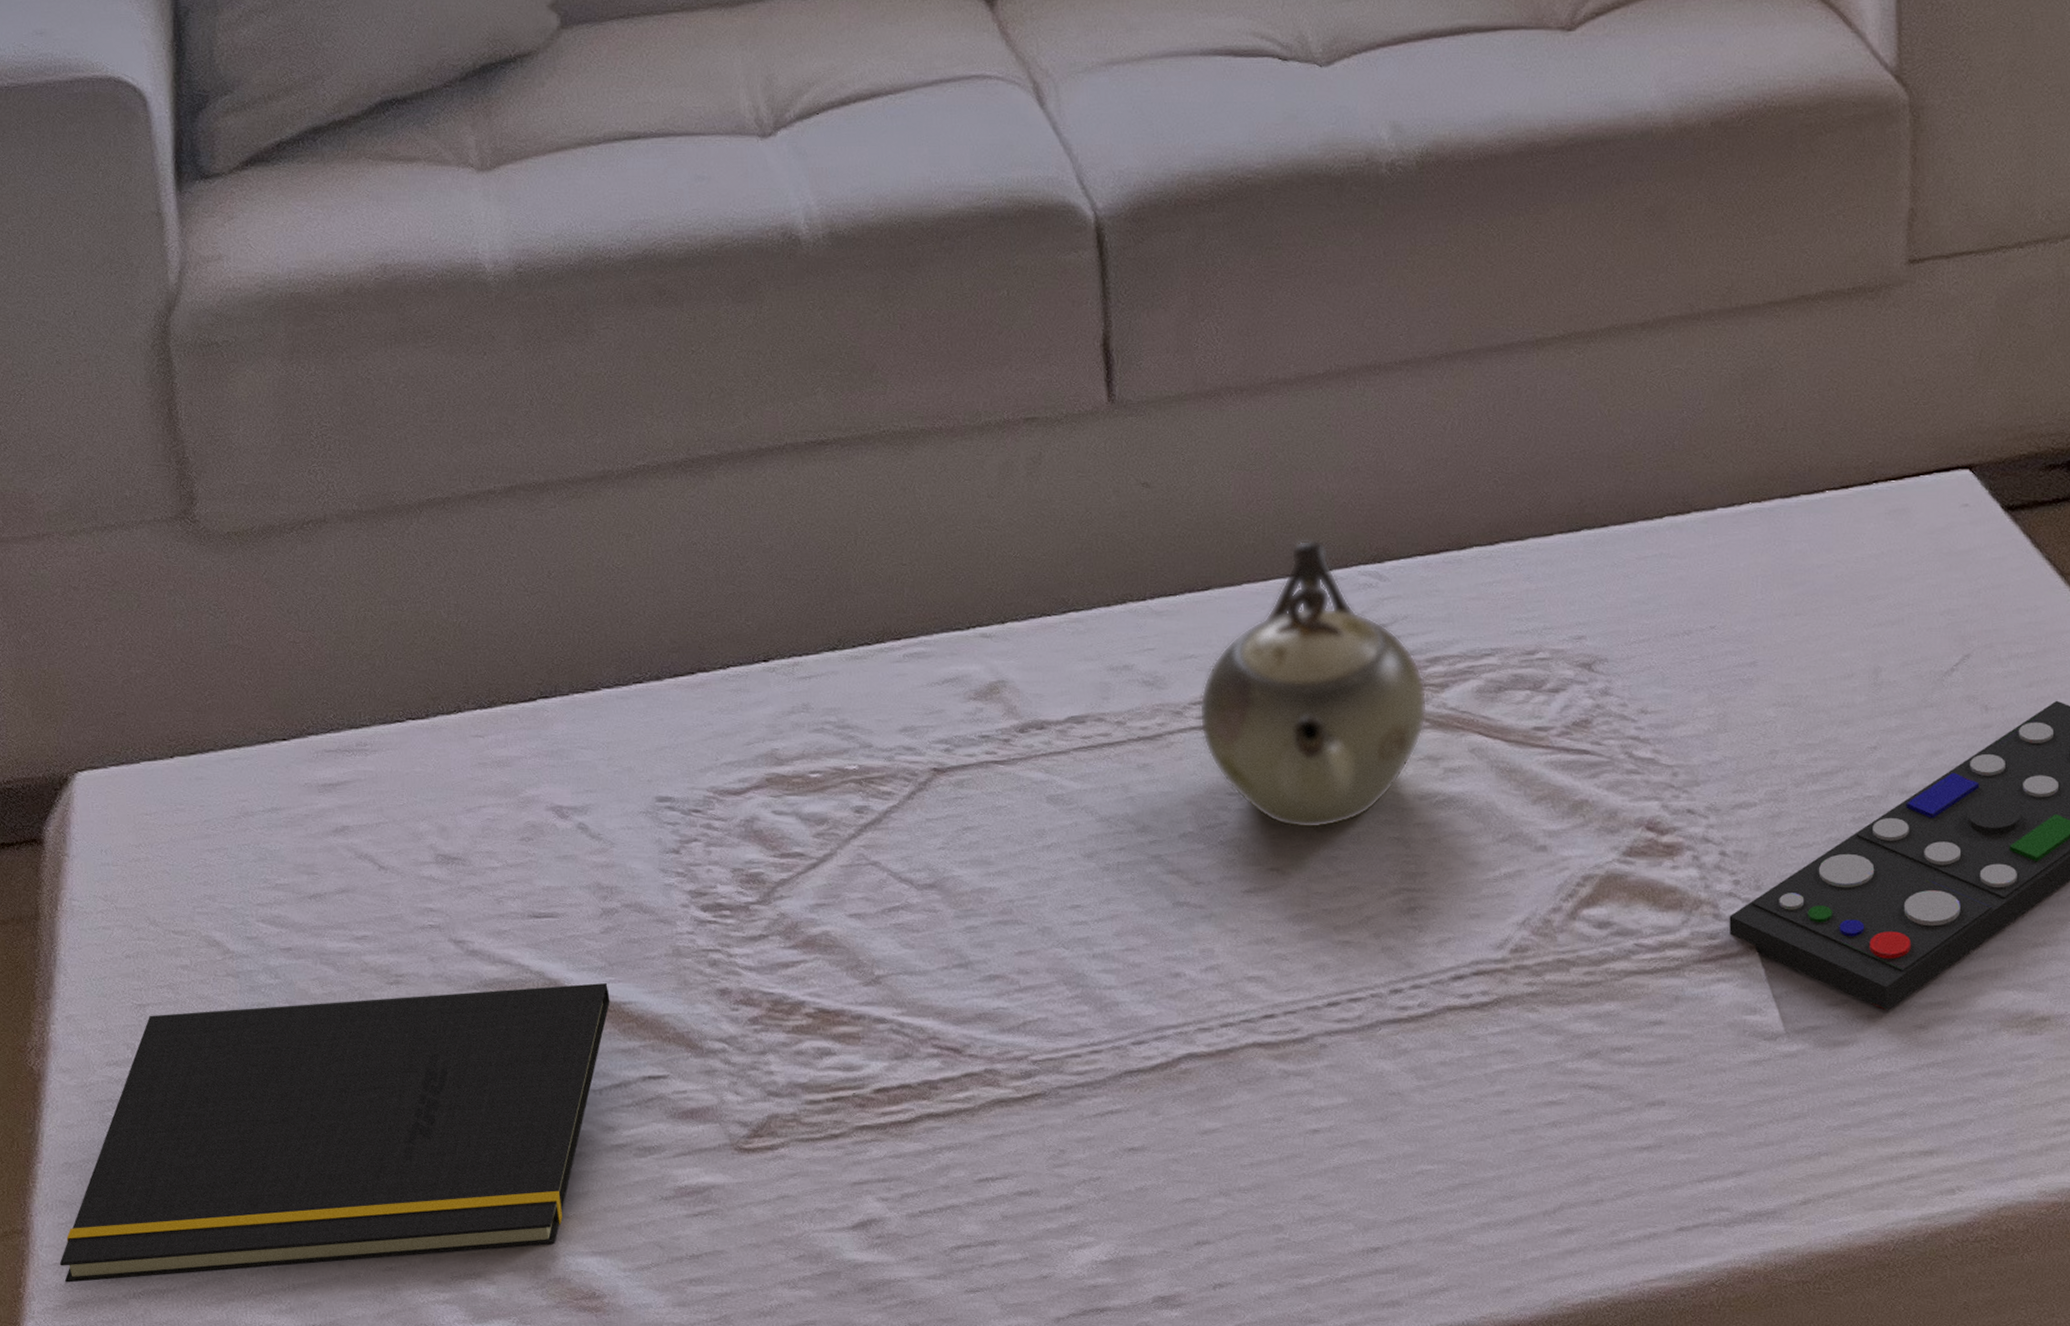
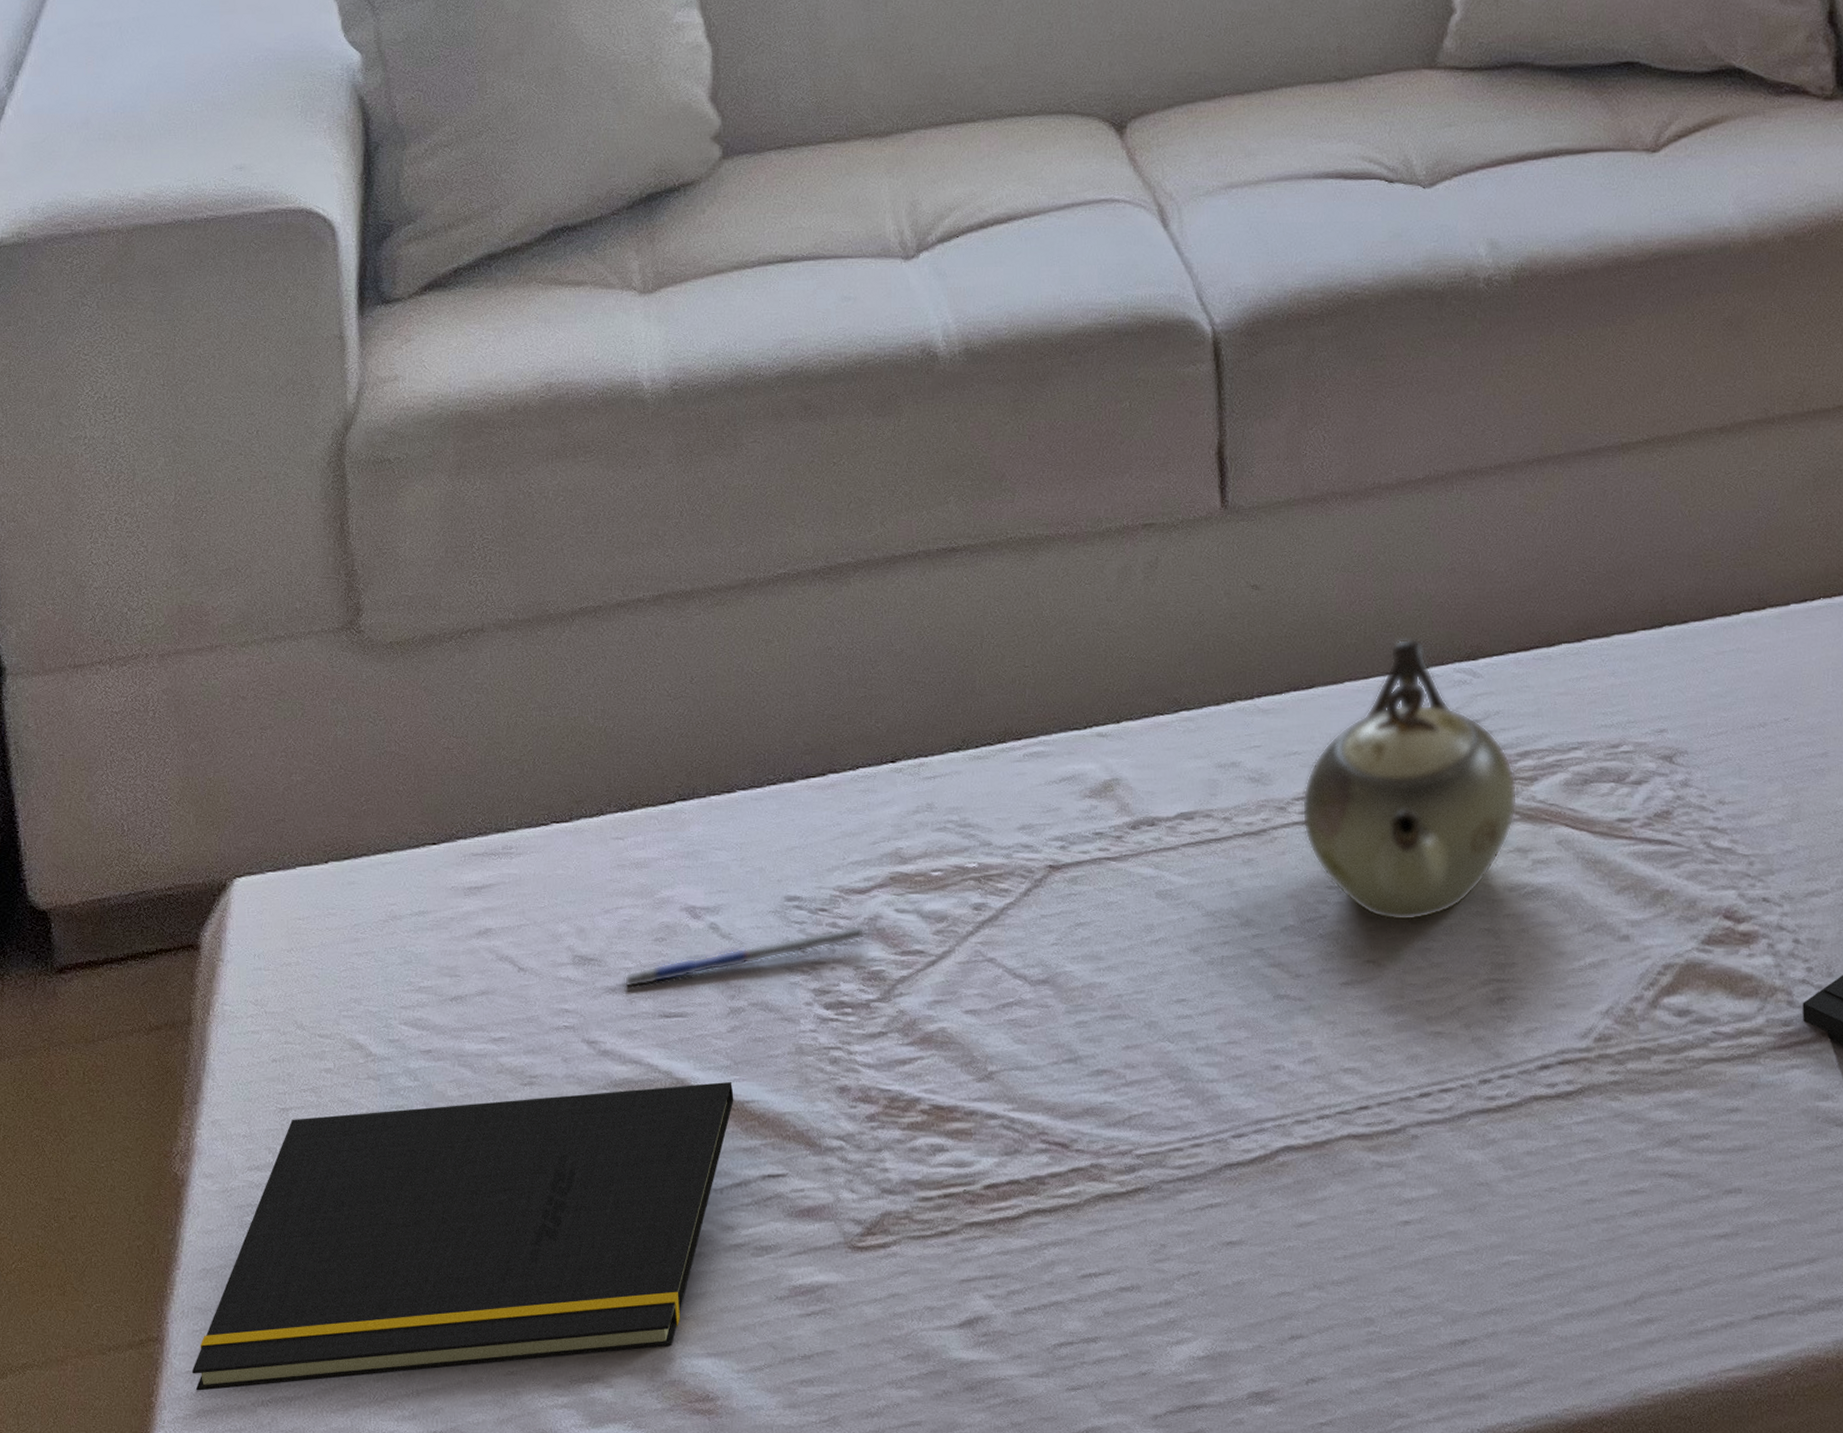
pen: none [490,826,747,890] -> present [624,925,870,991]

